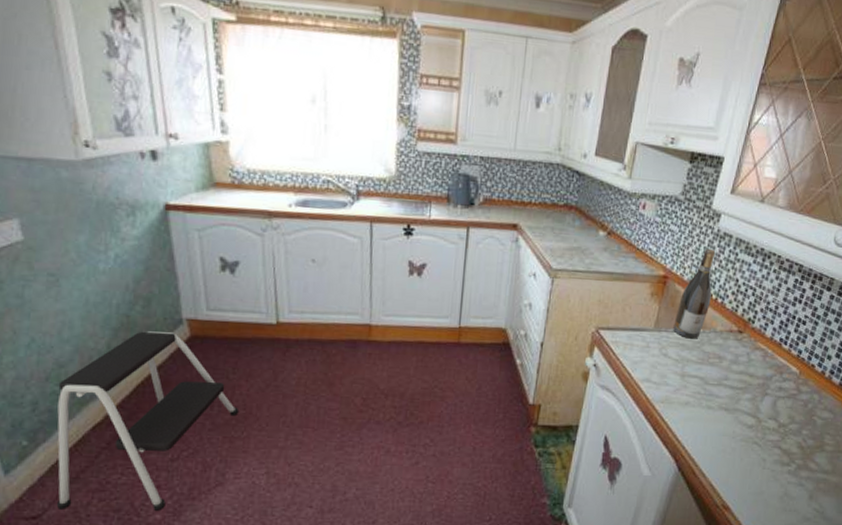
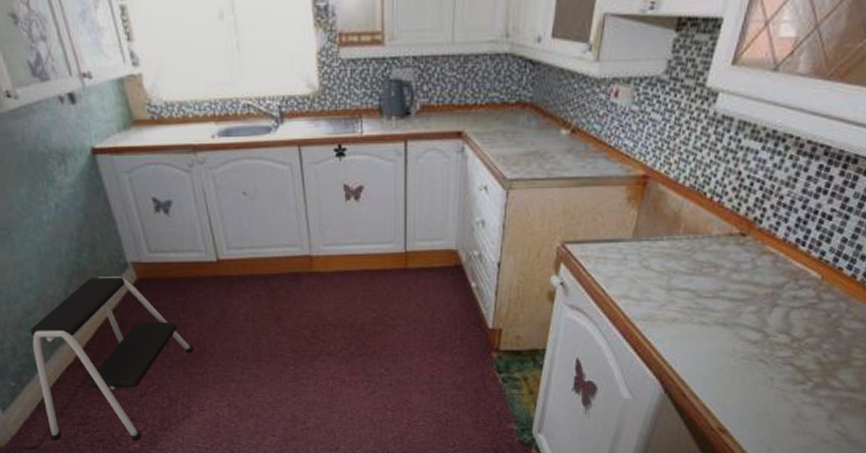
wine bottle: present [673,248,716,339] -> none [656,137,711,247]

